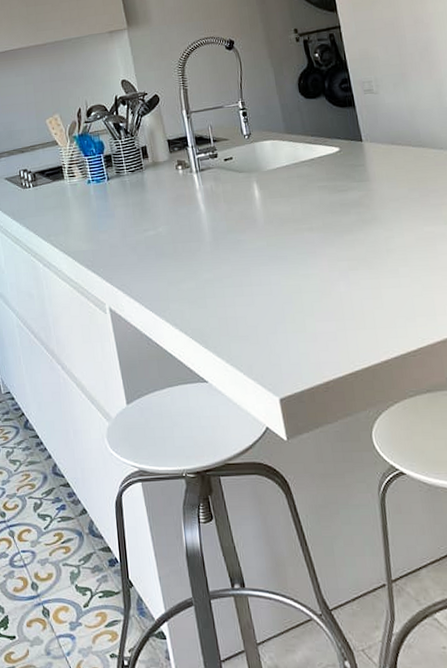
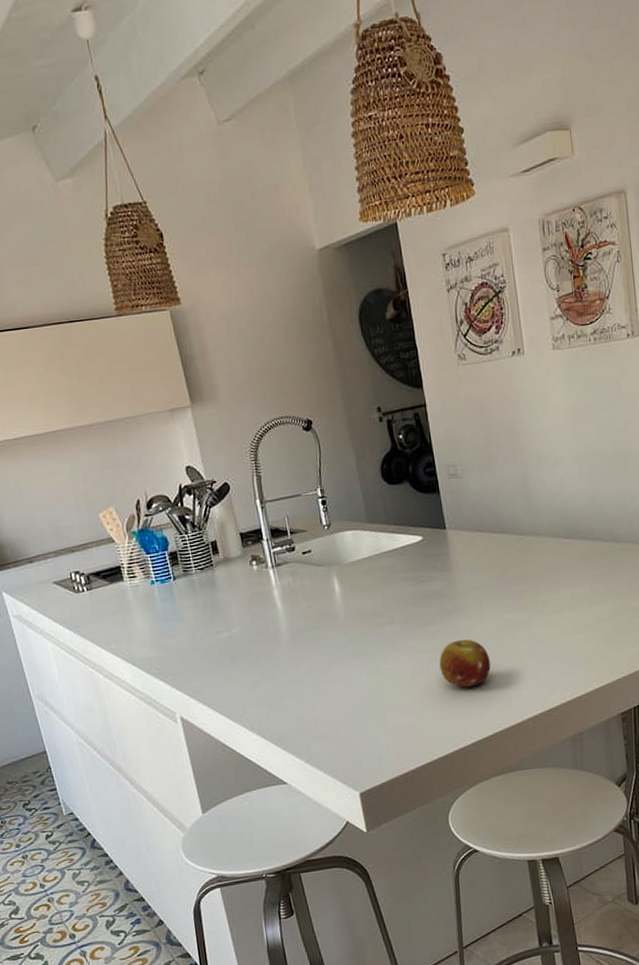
fruit: none [358,249,412,299] -> present [439,639,491,687]

